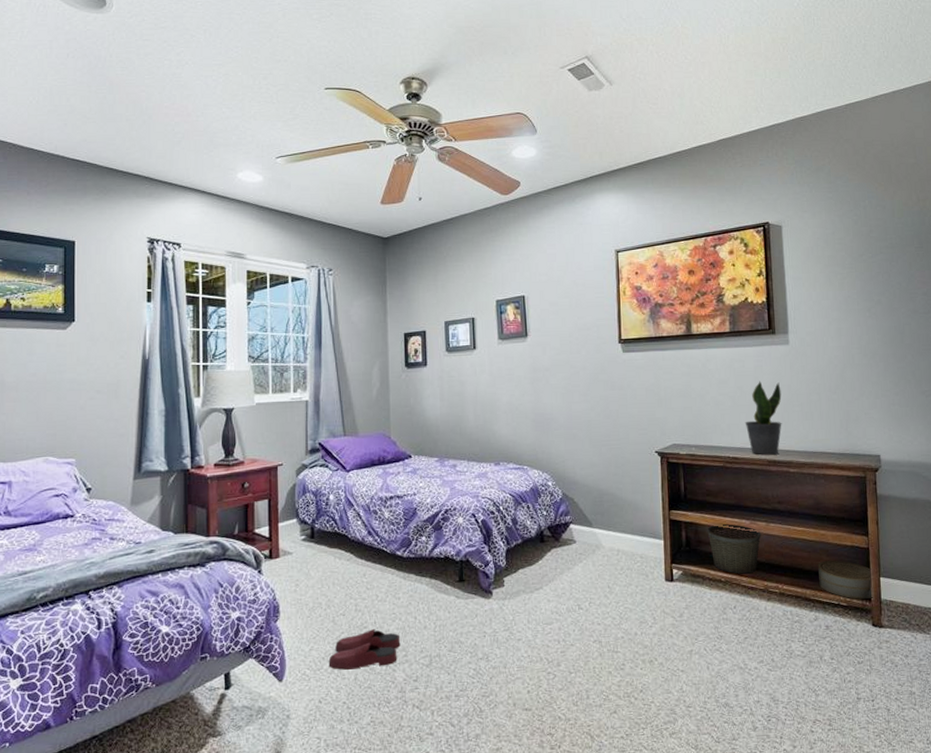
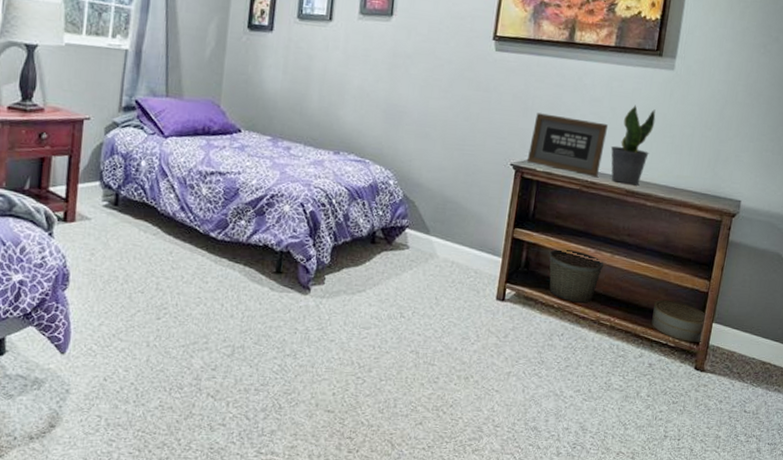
slippers: present [328,628,401,670] -> none [119,310,203,351]
picture frame: none [669,401,739,453] -> present [527,113,609,178]

